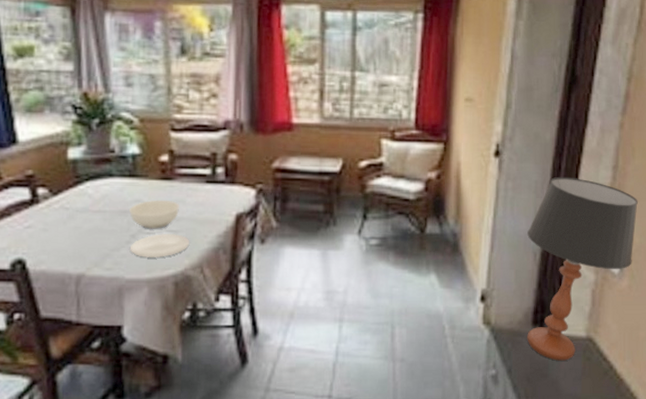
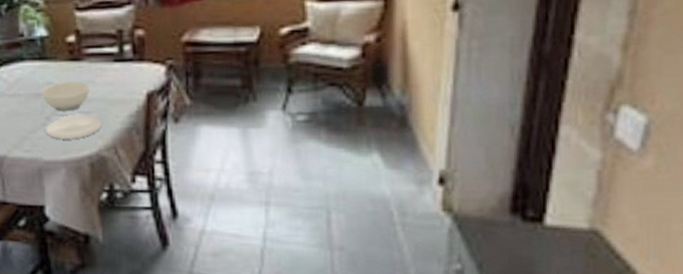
table lamp: present [527,177,638,361] -> none [501,30,669,257]

